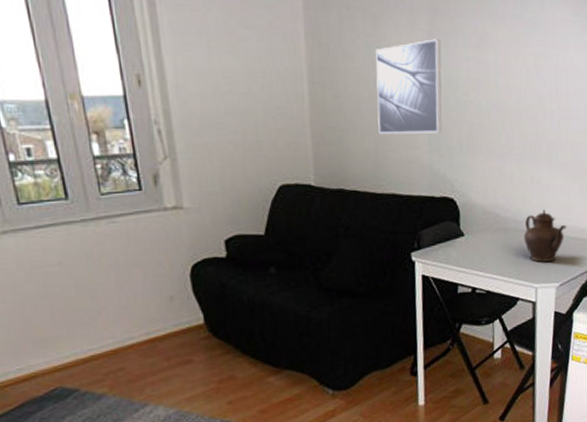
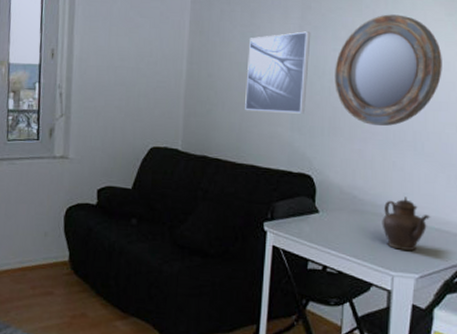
home mirror: none [468,16,572,139] -> present [335,14,442,126]

